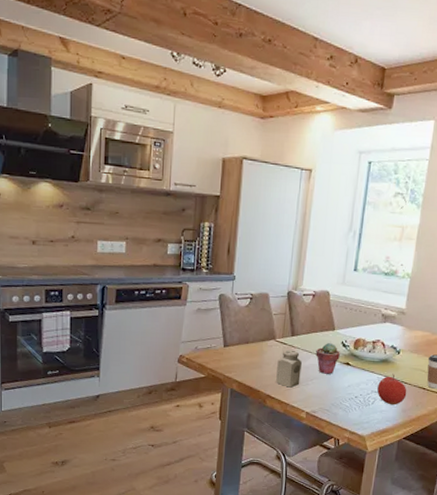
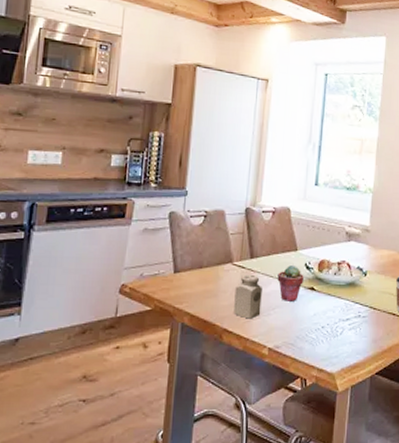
fruit: present [377,374,407,405] -> none [345,298,377,335]

